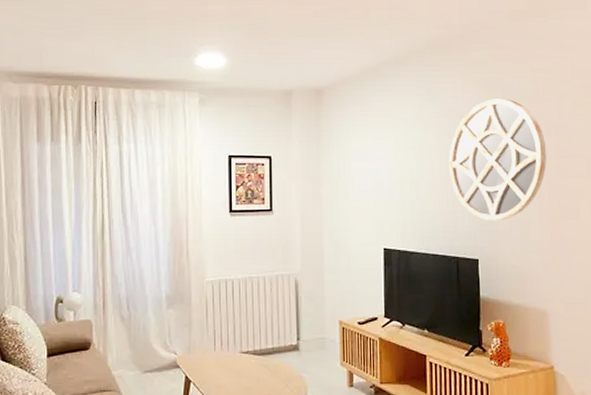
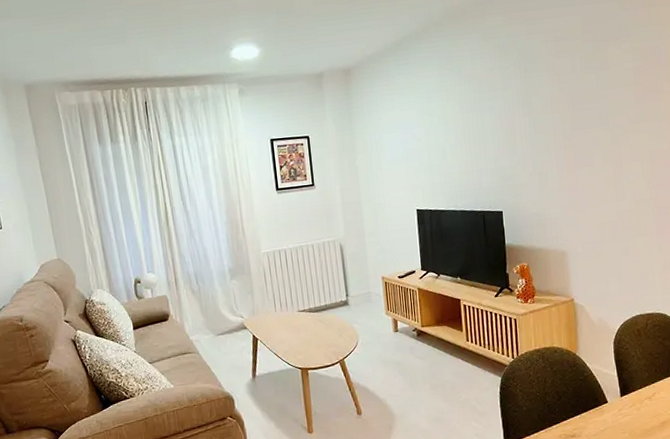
home mirror: present [449,98,547,221] -> none [470,60,562,176]

